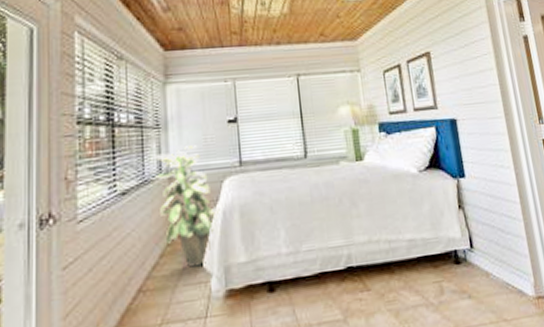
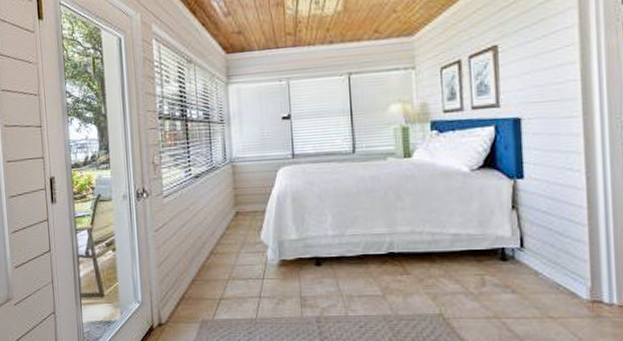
indoor plant: present [151,145,220,268] -> none [217,139,275,239]

